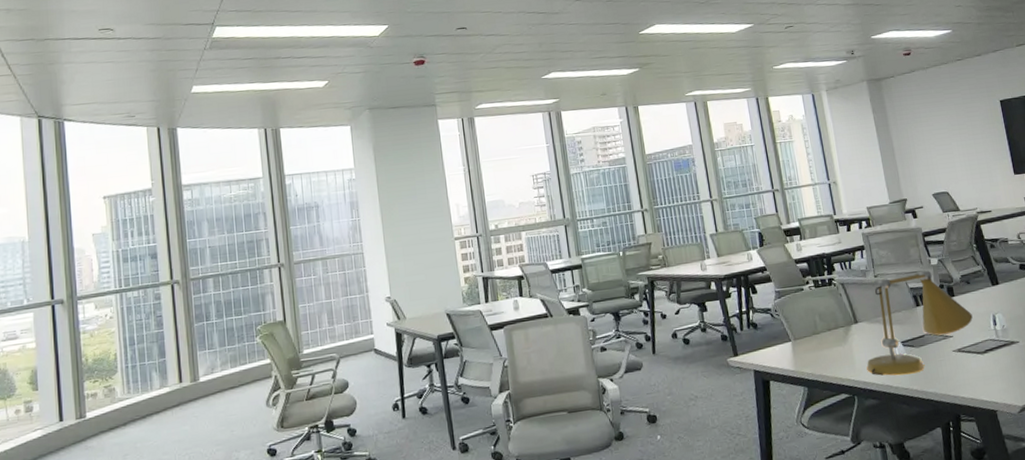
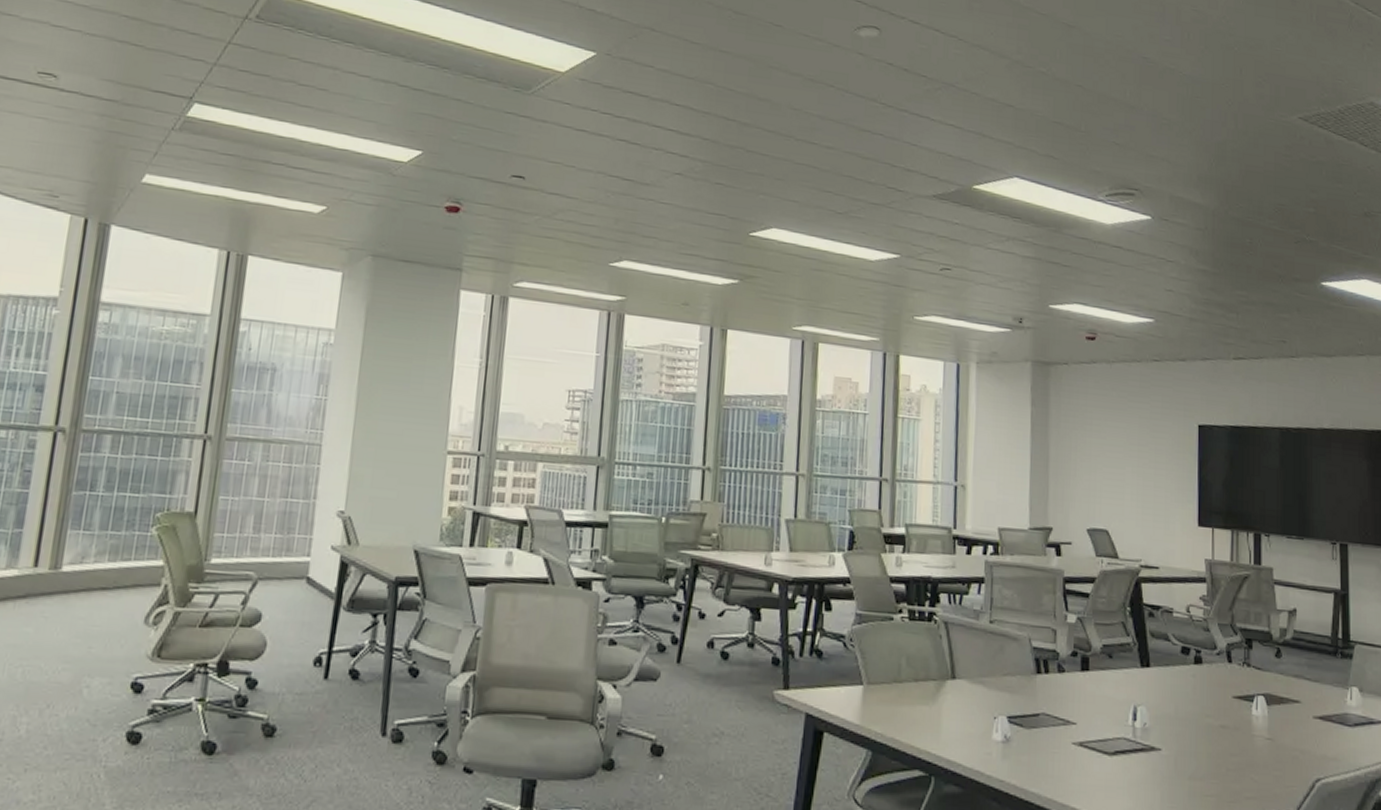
table lamp: present [866,270,973,376] -> none [955,625,1107,763]

